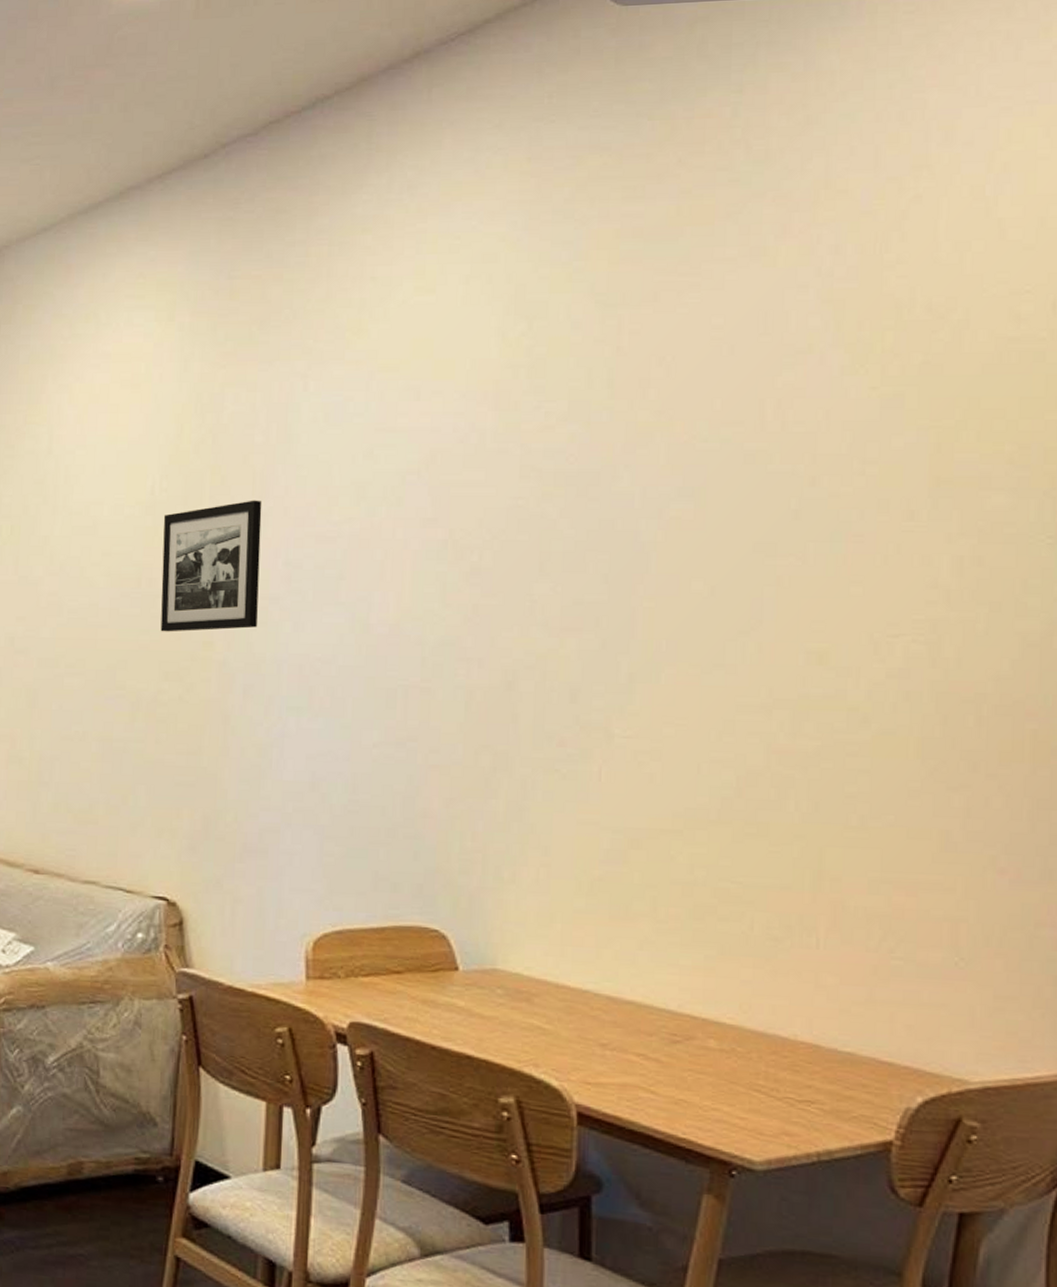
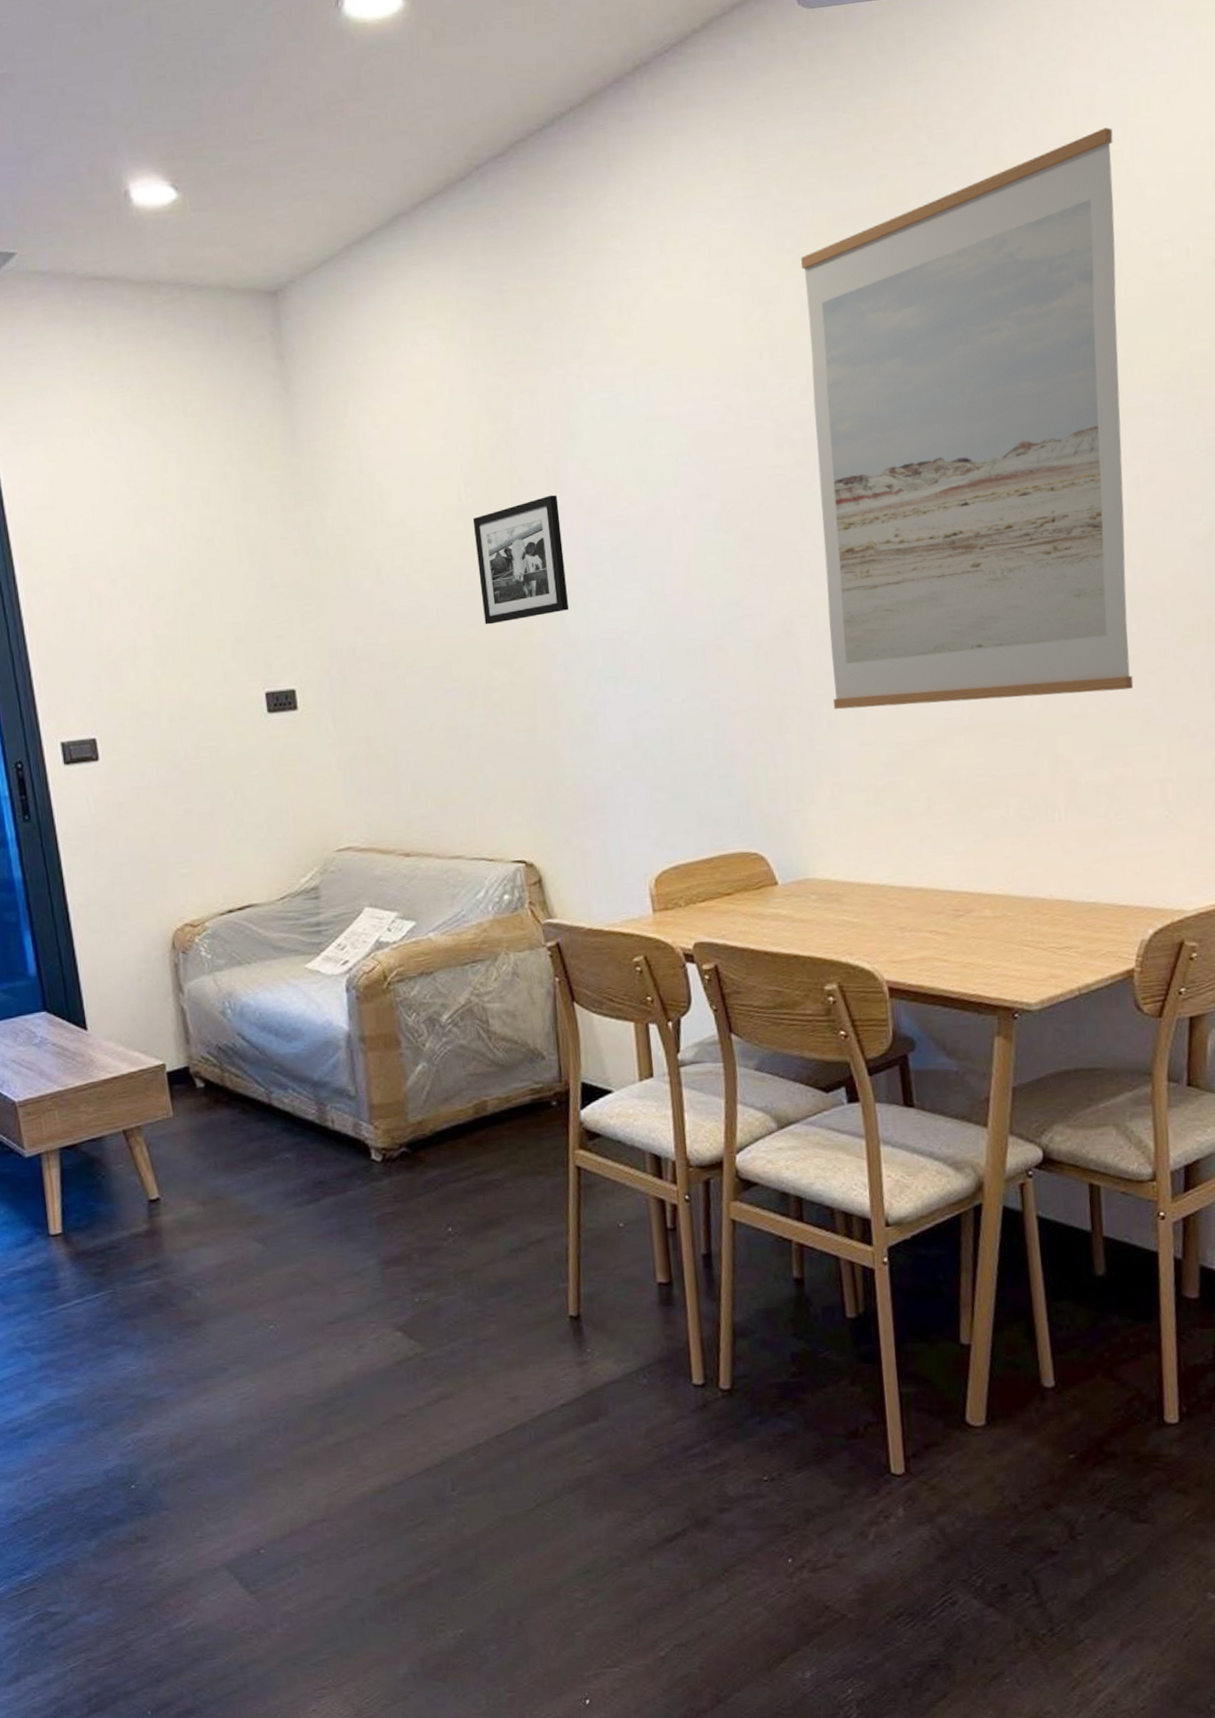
wall art: none [551,159,974,806] -> present [800,127,1134,710]

